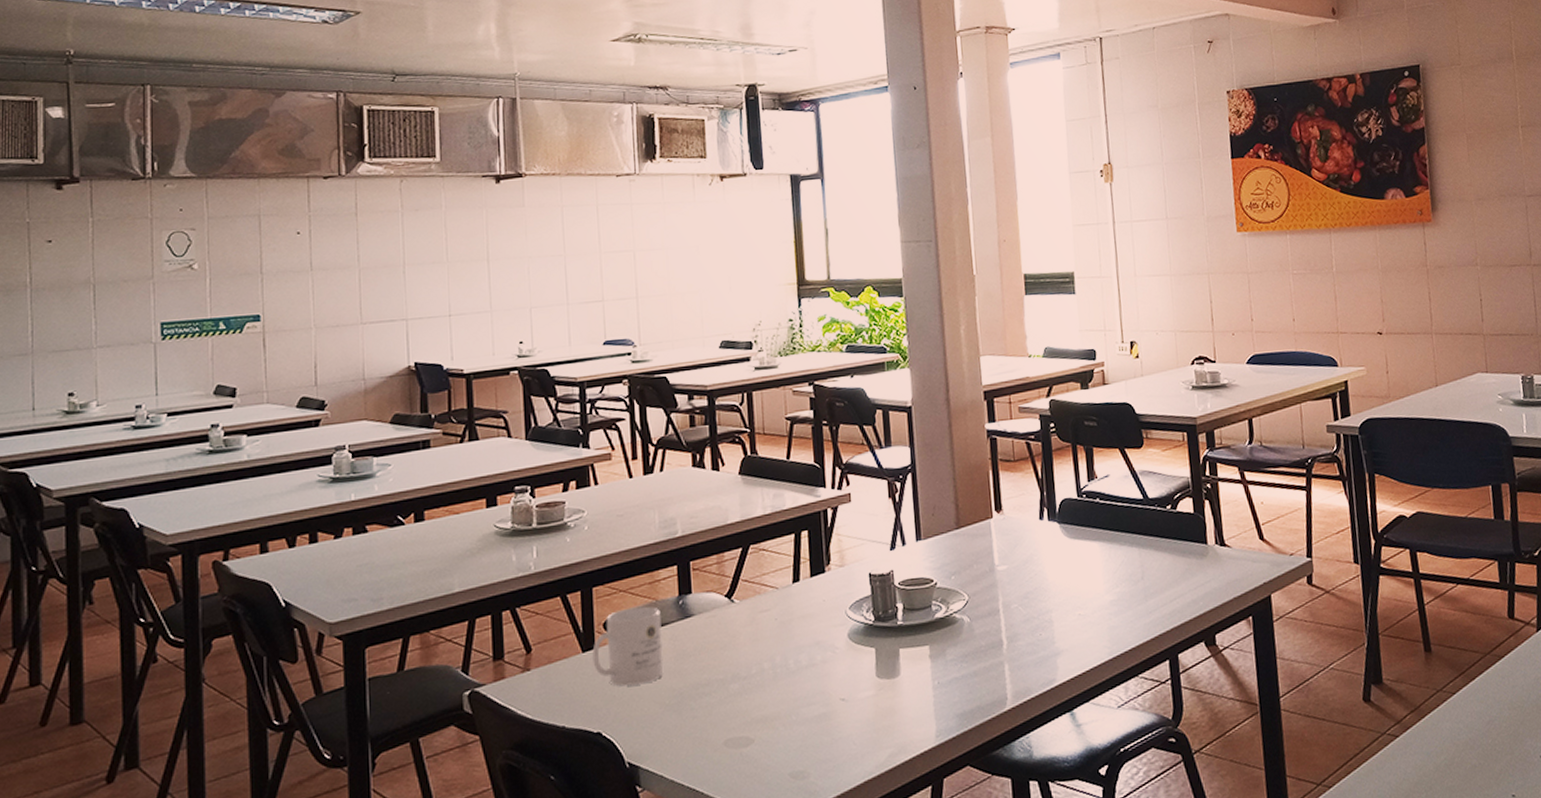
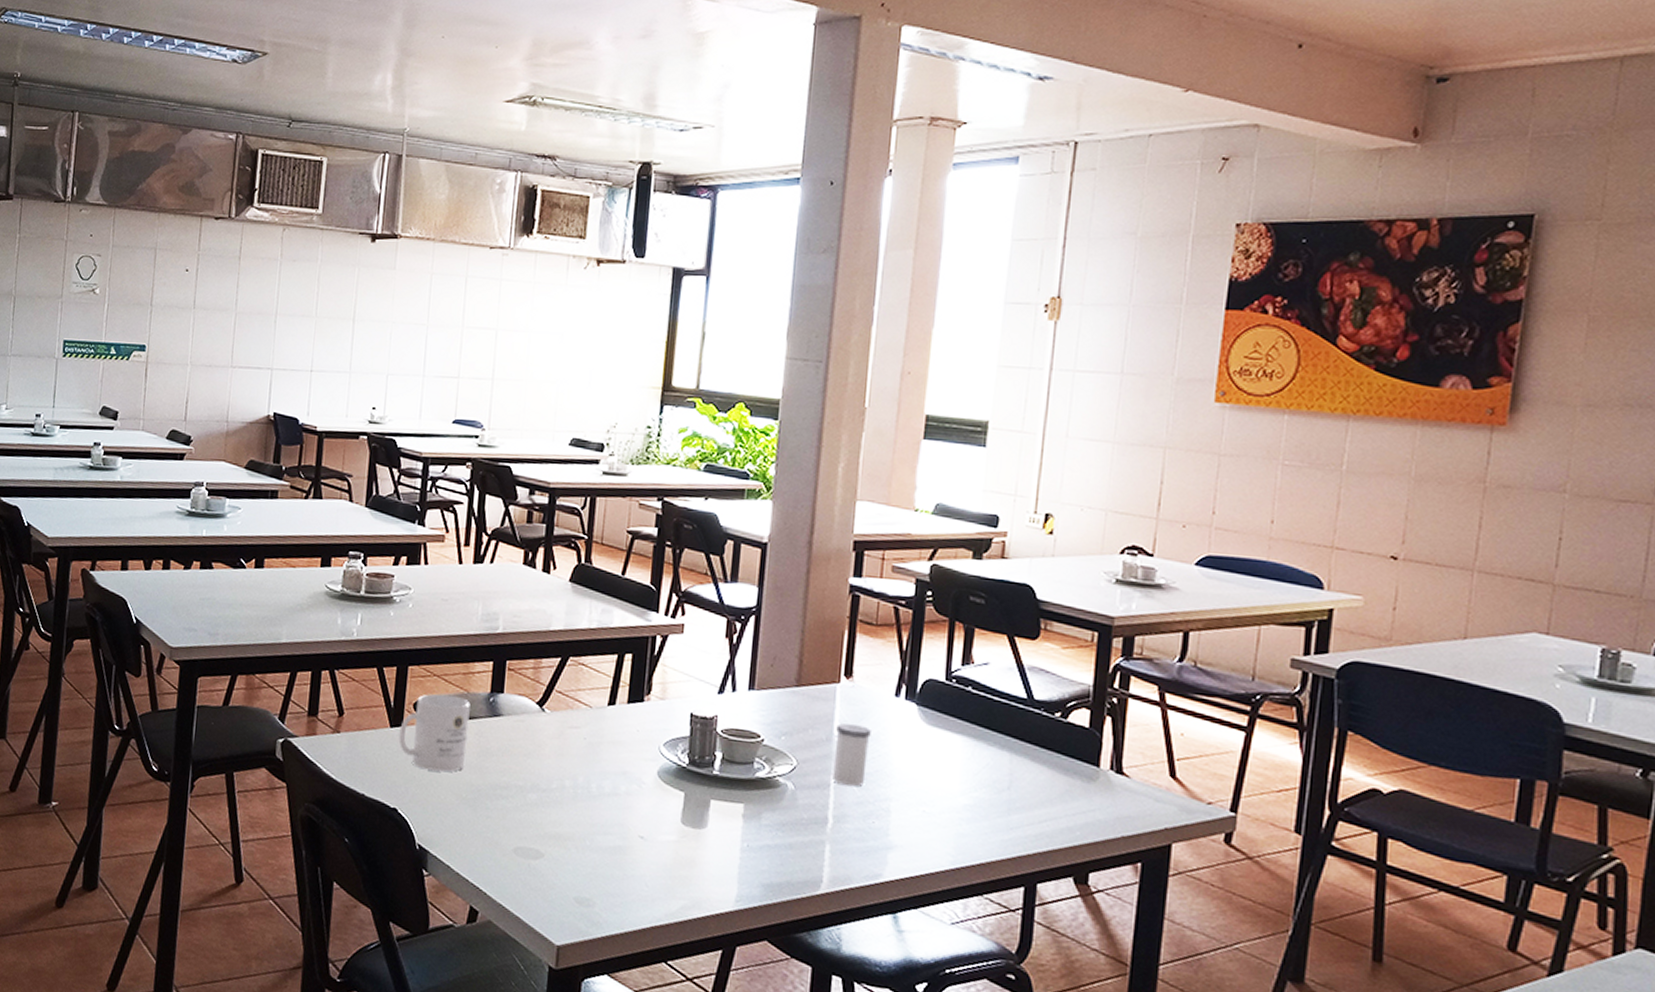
salt shaker: none [996,551,1027,608] -> present [832,723,871,787]

